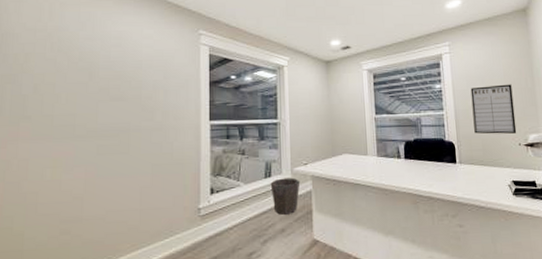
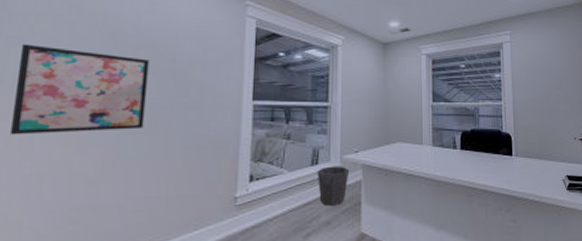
wall art: none [9,80,119,159] -> present [9,43,150,135]
writing board: present [470,84,517,134] -> none [529,77,573,127]

